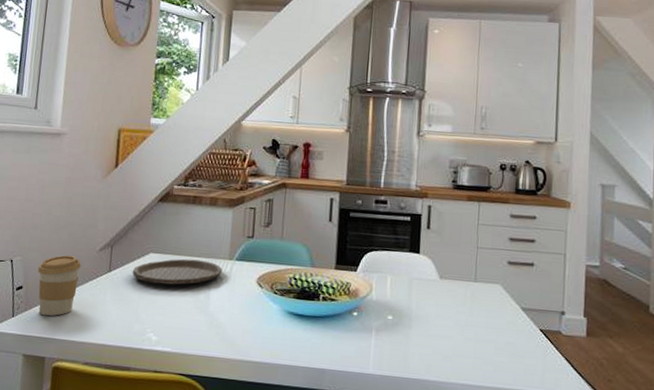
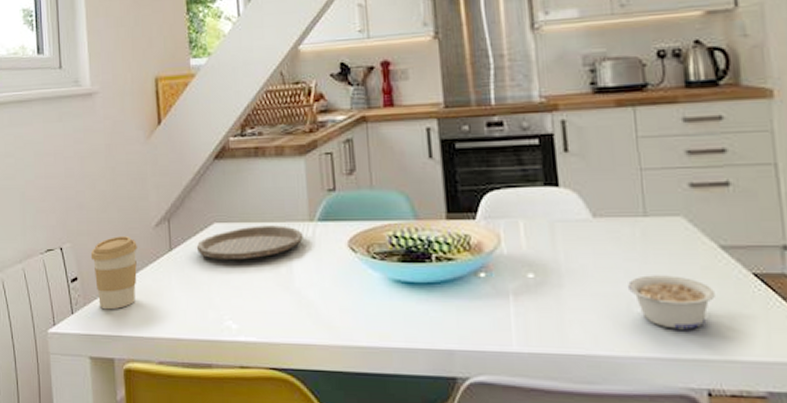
legume: none [456,324,513,366] -> present [627,275,715,330]

